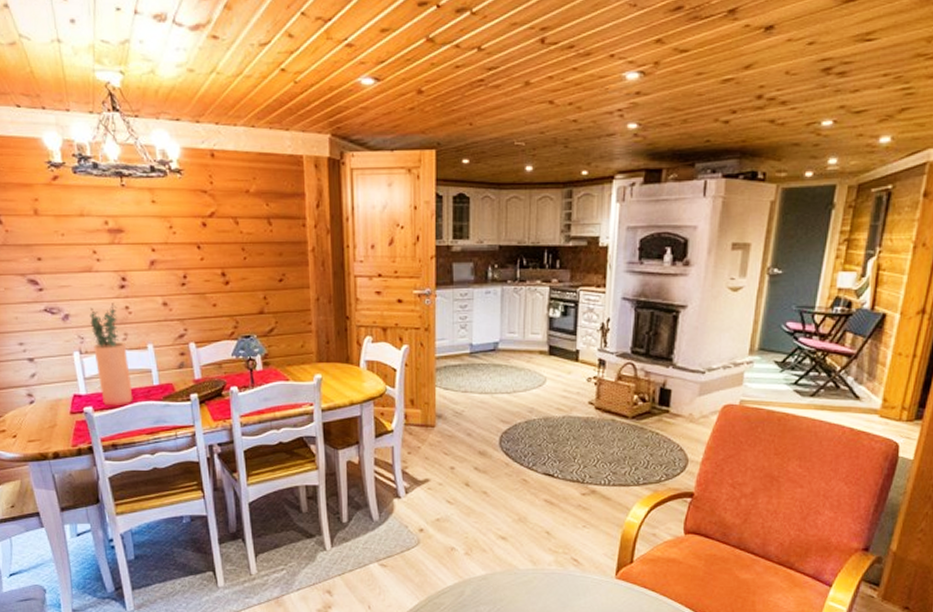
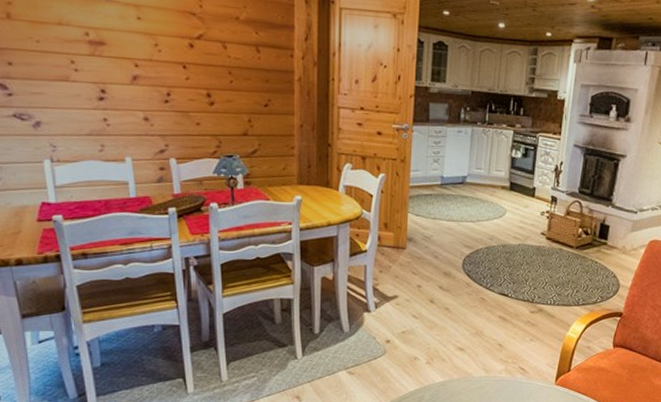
vase: present [90,303,133,407] -> none [64,114,107,217]

